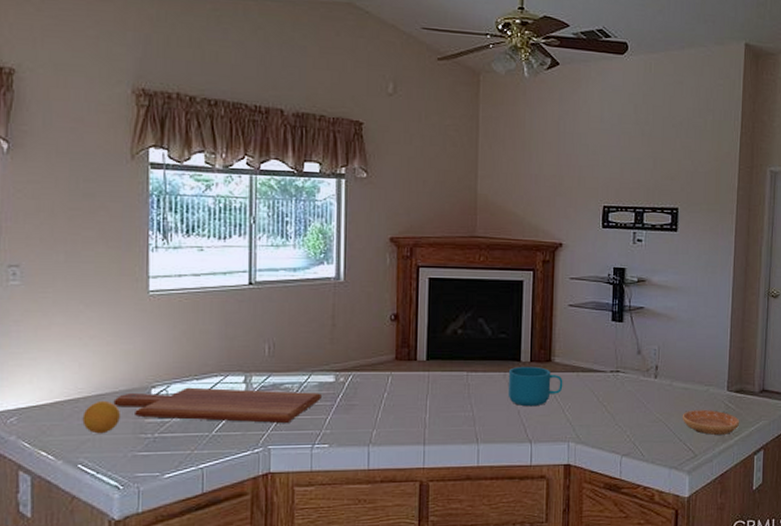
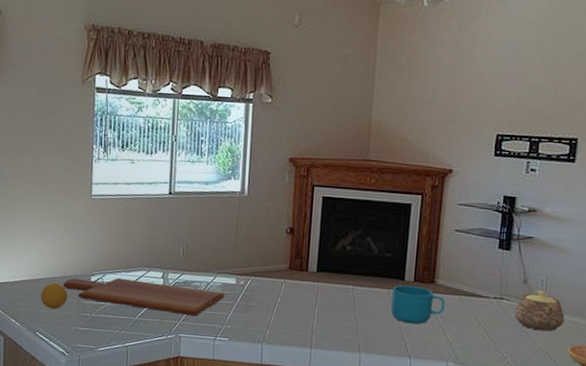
teapot: none [631,360,678,401] -> present [514,290,565,332]

